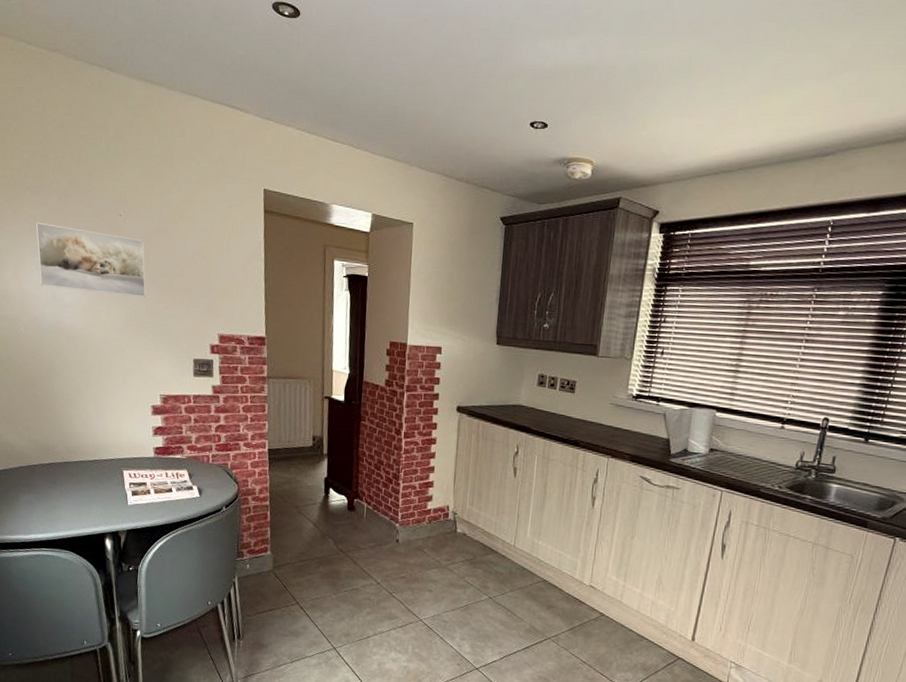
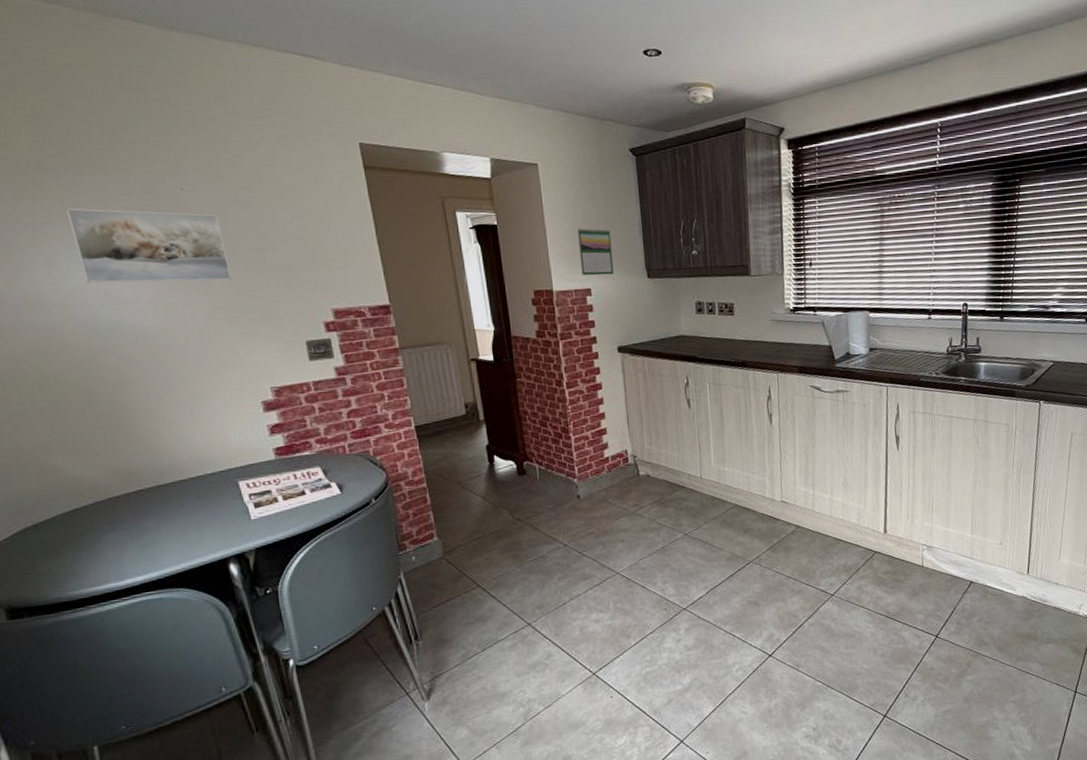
calendar: none [436,288,469,336] -> present [576,227,614,276]

